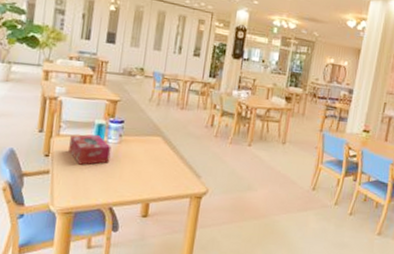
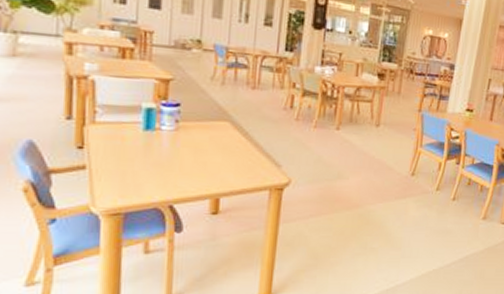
tissue box: present [69,134,112,165] -> none [109,121,166,158]

